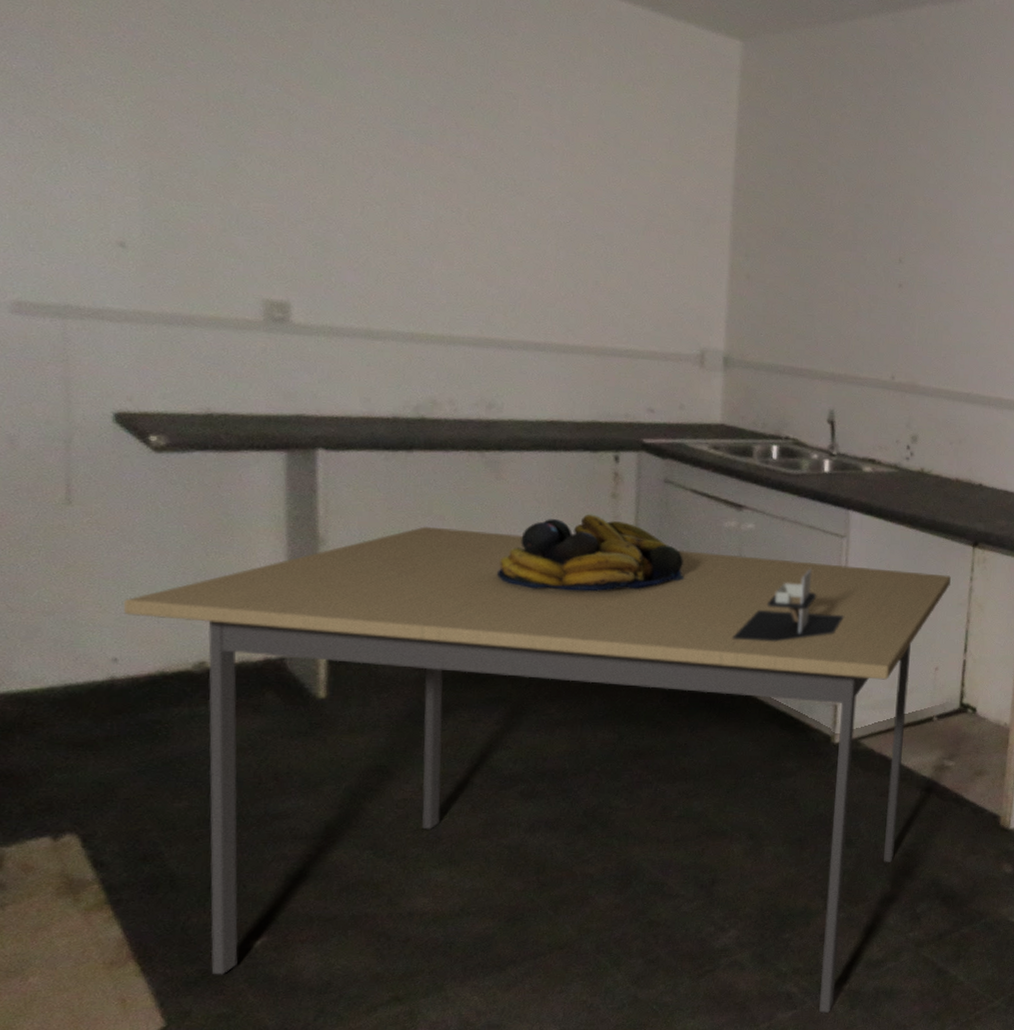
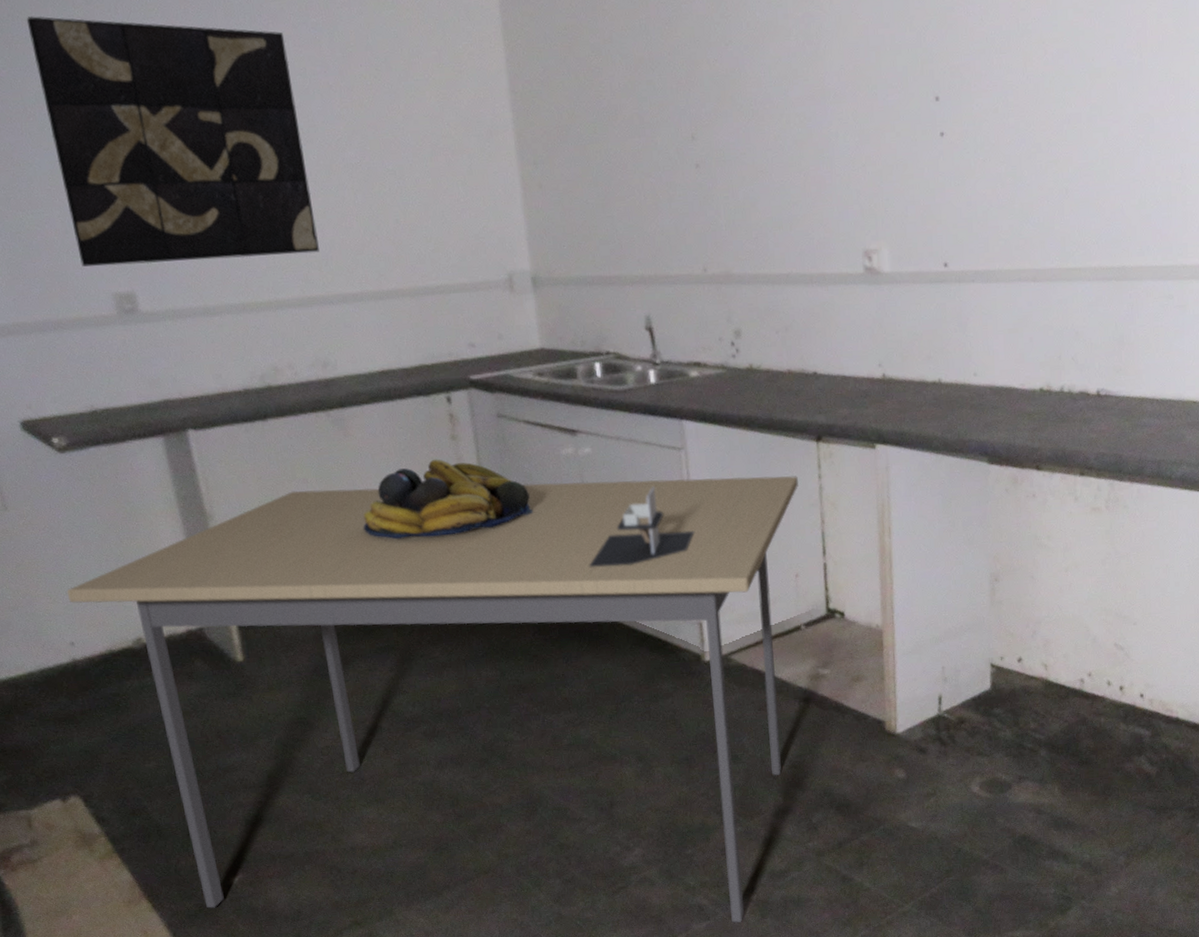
wall art: none [231,18,515,298] -> present [26,16,320,267]

